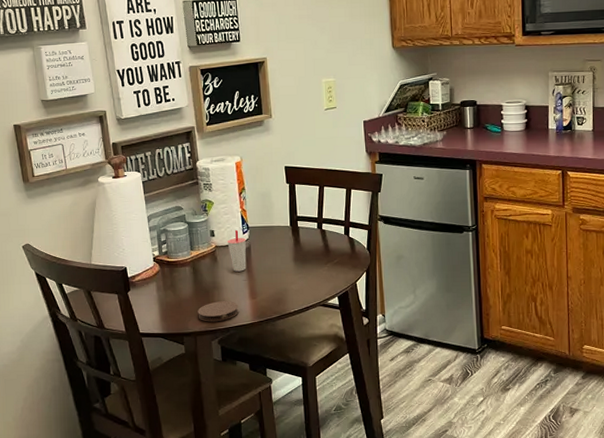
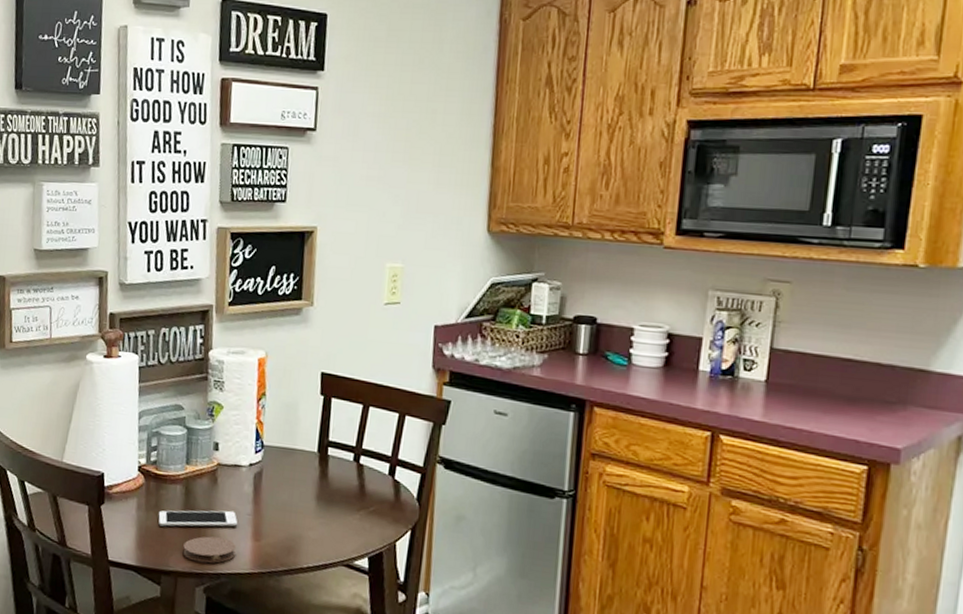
cell phone: none [174,279,238,300] -> present [158,510,238,527]
cup: present [227,229,247,272] -> none [233,446,259,503]

